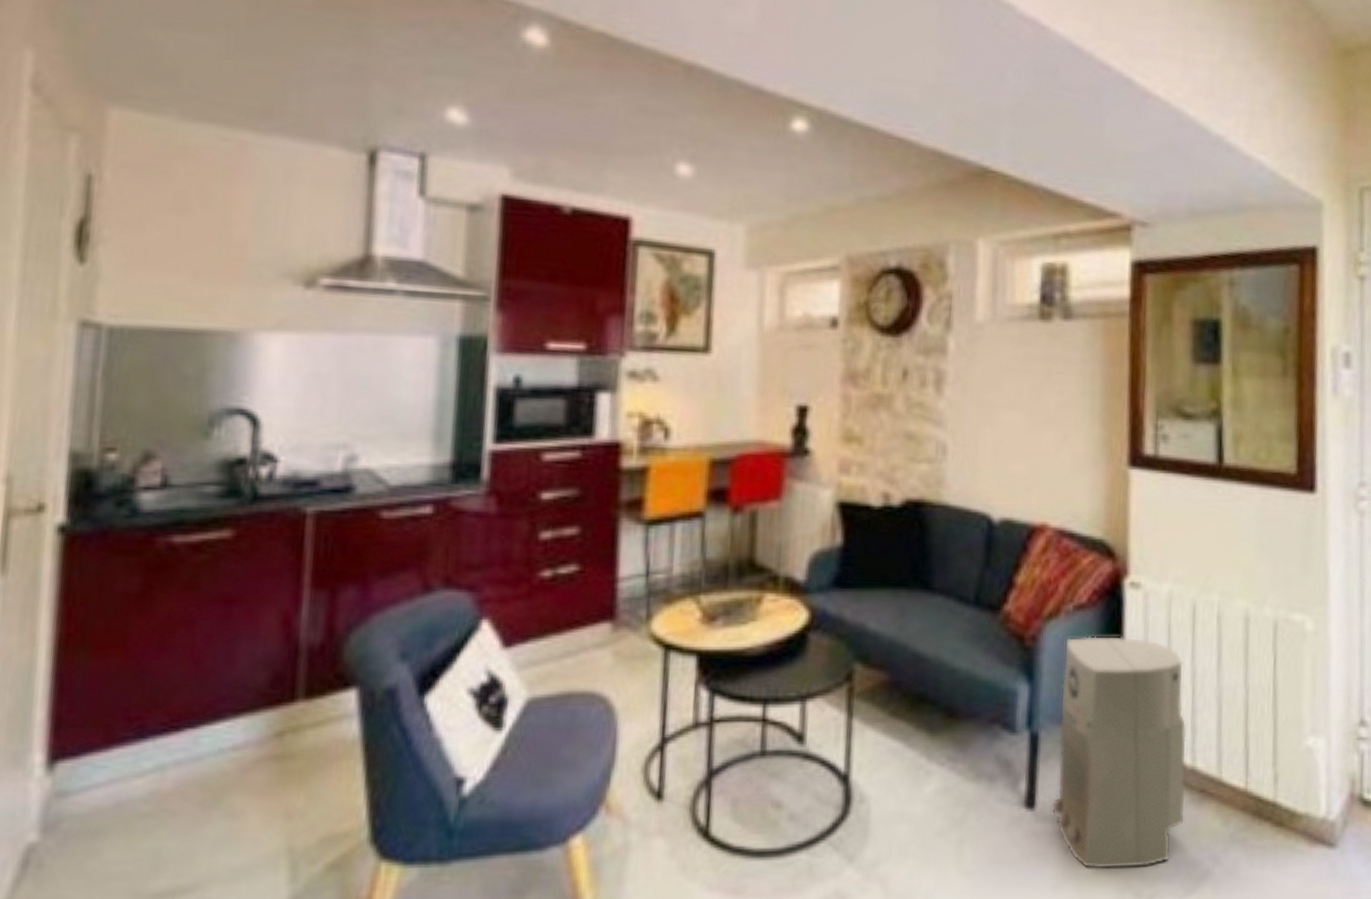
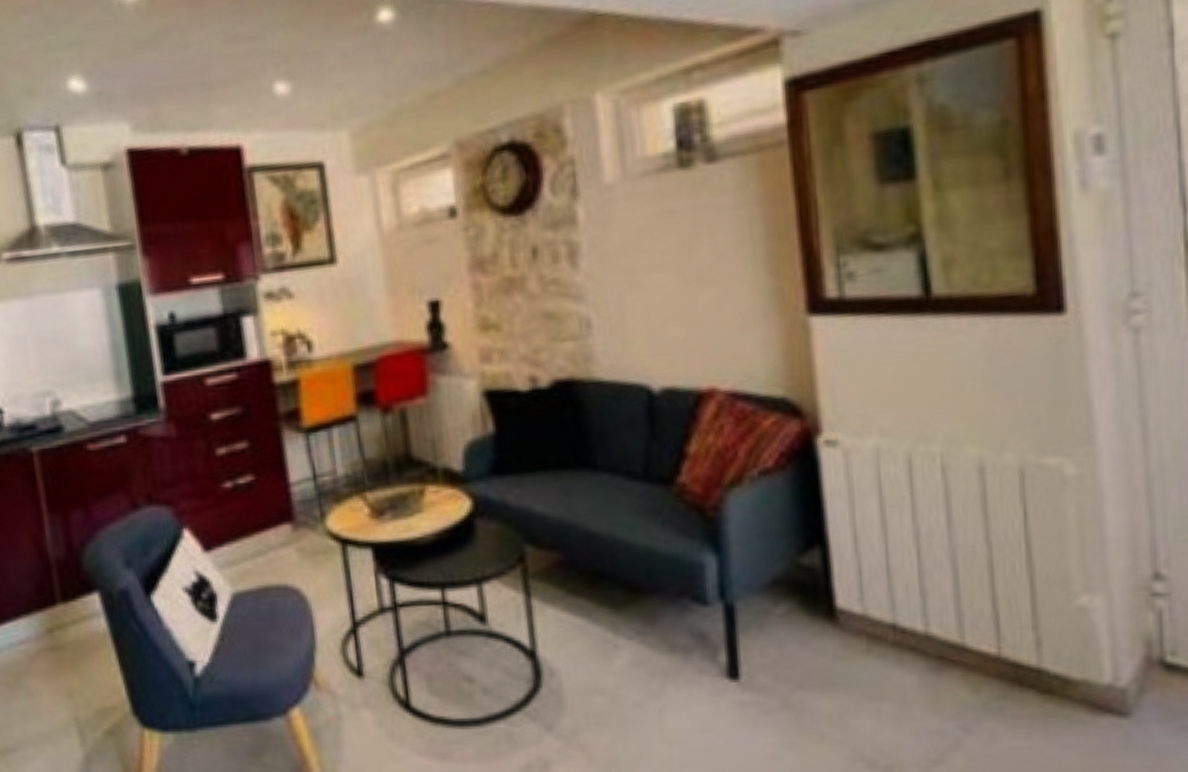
air purifier: present [1050,636,1187,870] -> none [753,499,923,740]

